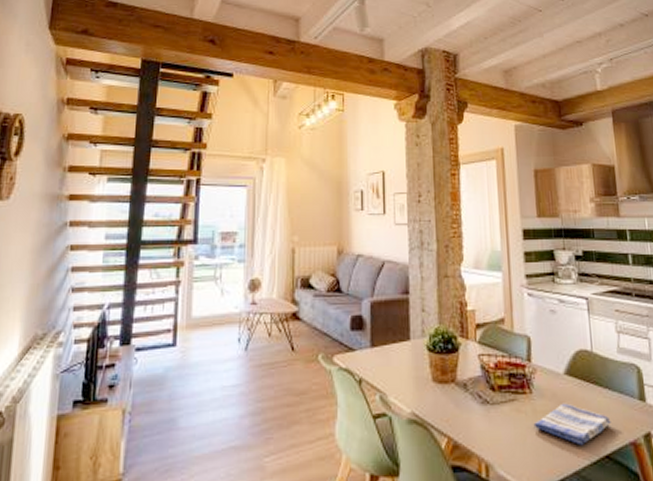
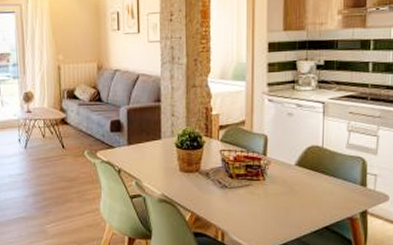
dish towel: present [533,403,611,446] -> none [264,187,333,220]

